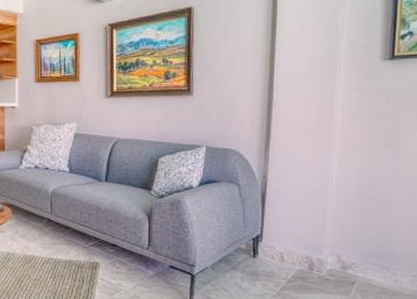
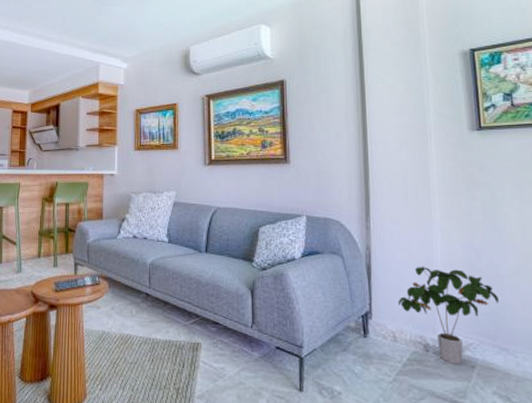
potted plant: none [288,193,387,281] -> present [398,266,500,365]

